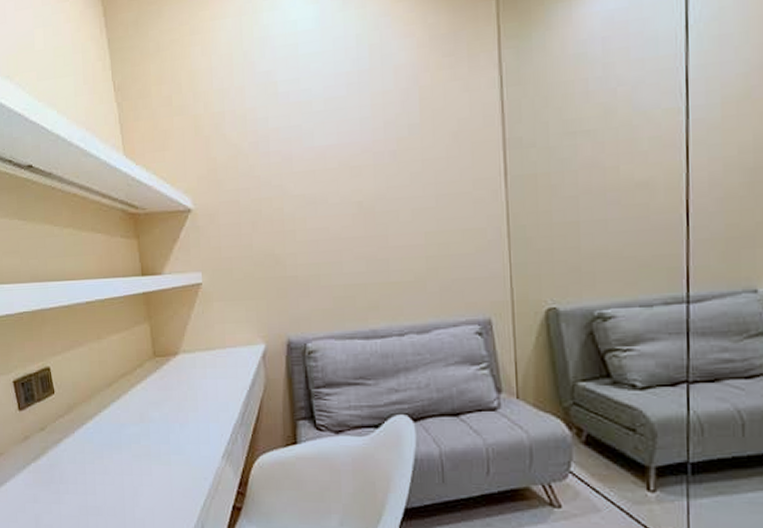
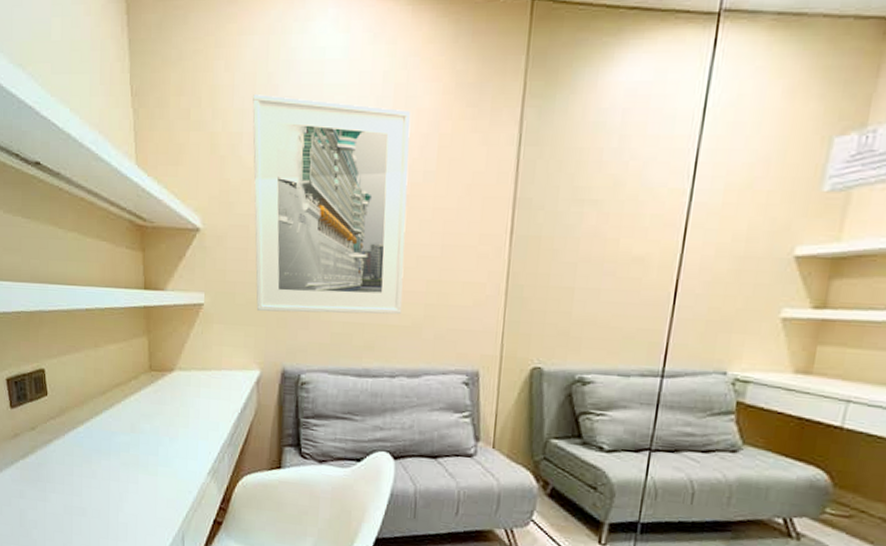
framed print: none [231,68,403,283] -> present [252,95,411,315]

